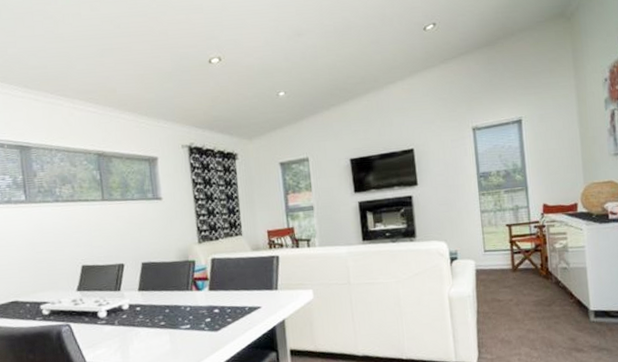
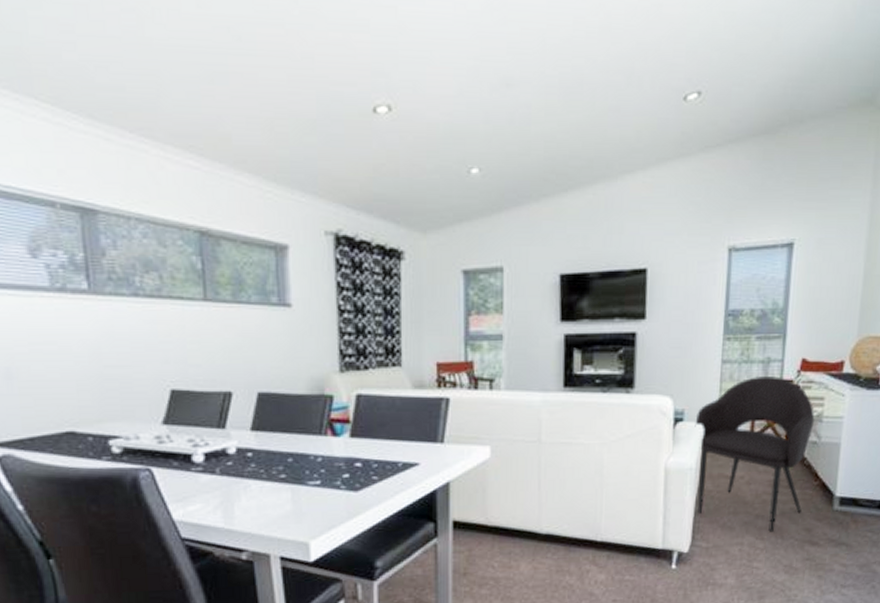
armchair: none [467,219,564,343] -> present [695,376,815,532]

